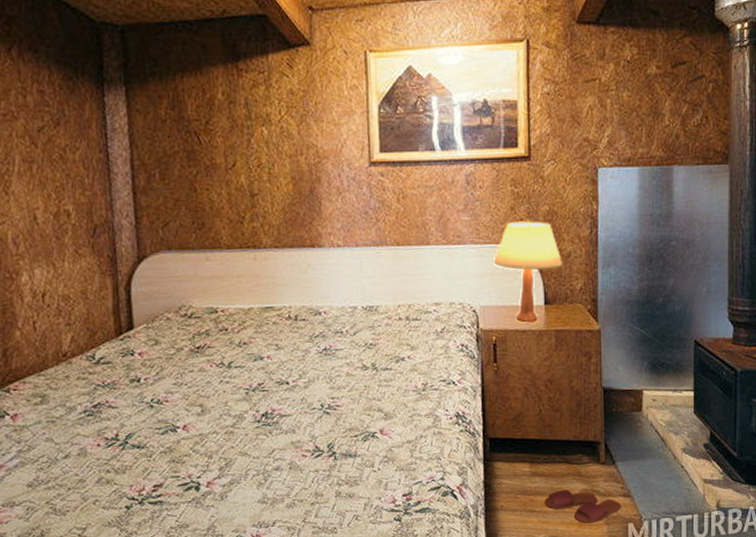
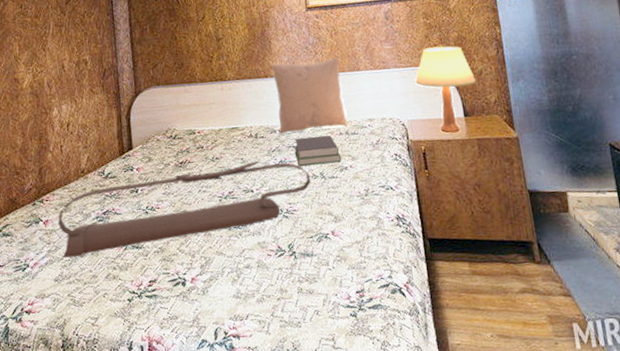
bag: none [31,348,360,459] -> present [58,161,311,258]
pillow: none [321,227,410,317] -> present [272,57,349,134]
book: none [342,320,399,355] -> present [294,135,342,166]
slippers: present [544,489,622,524] -> none [486,288,564,323]

